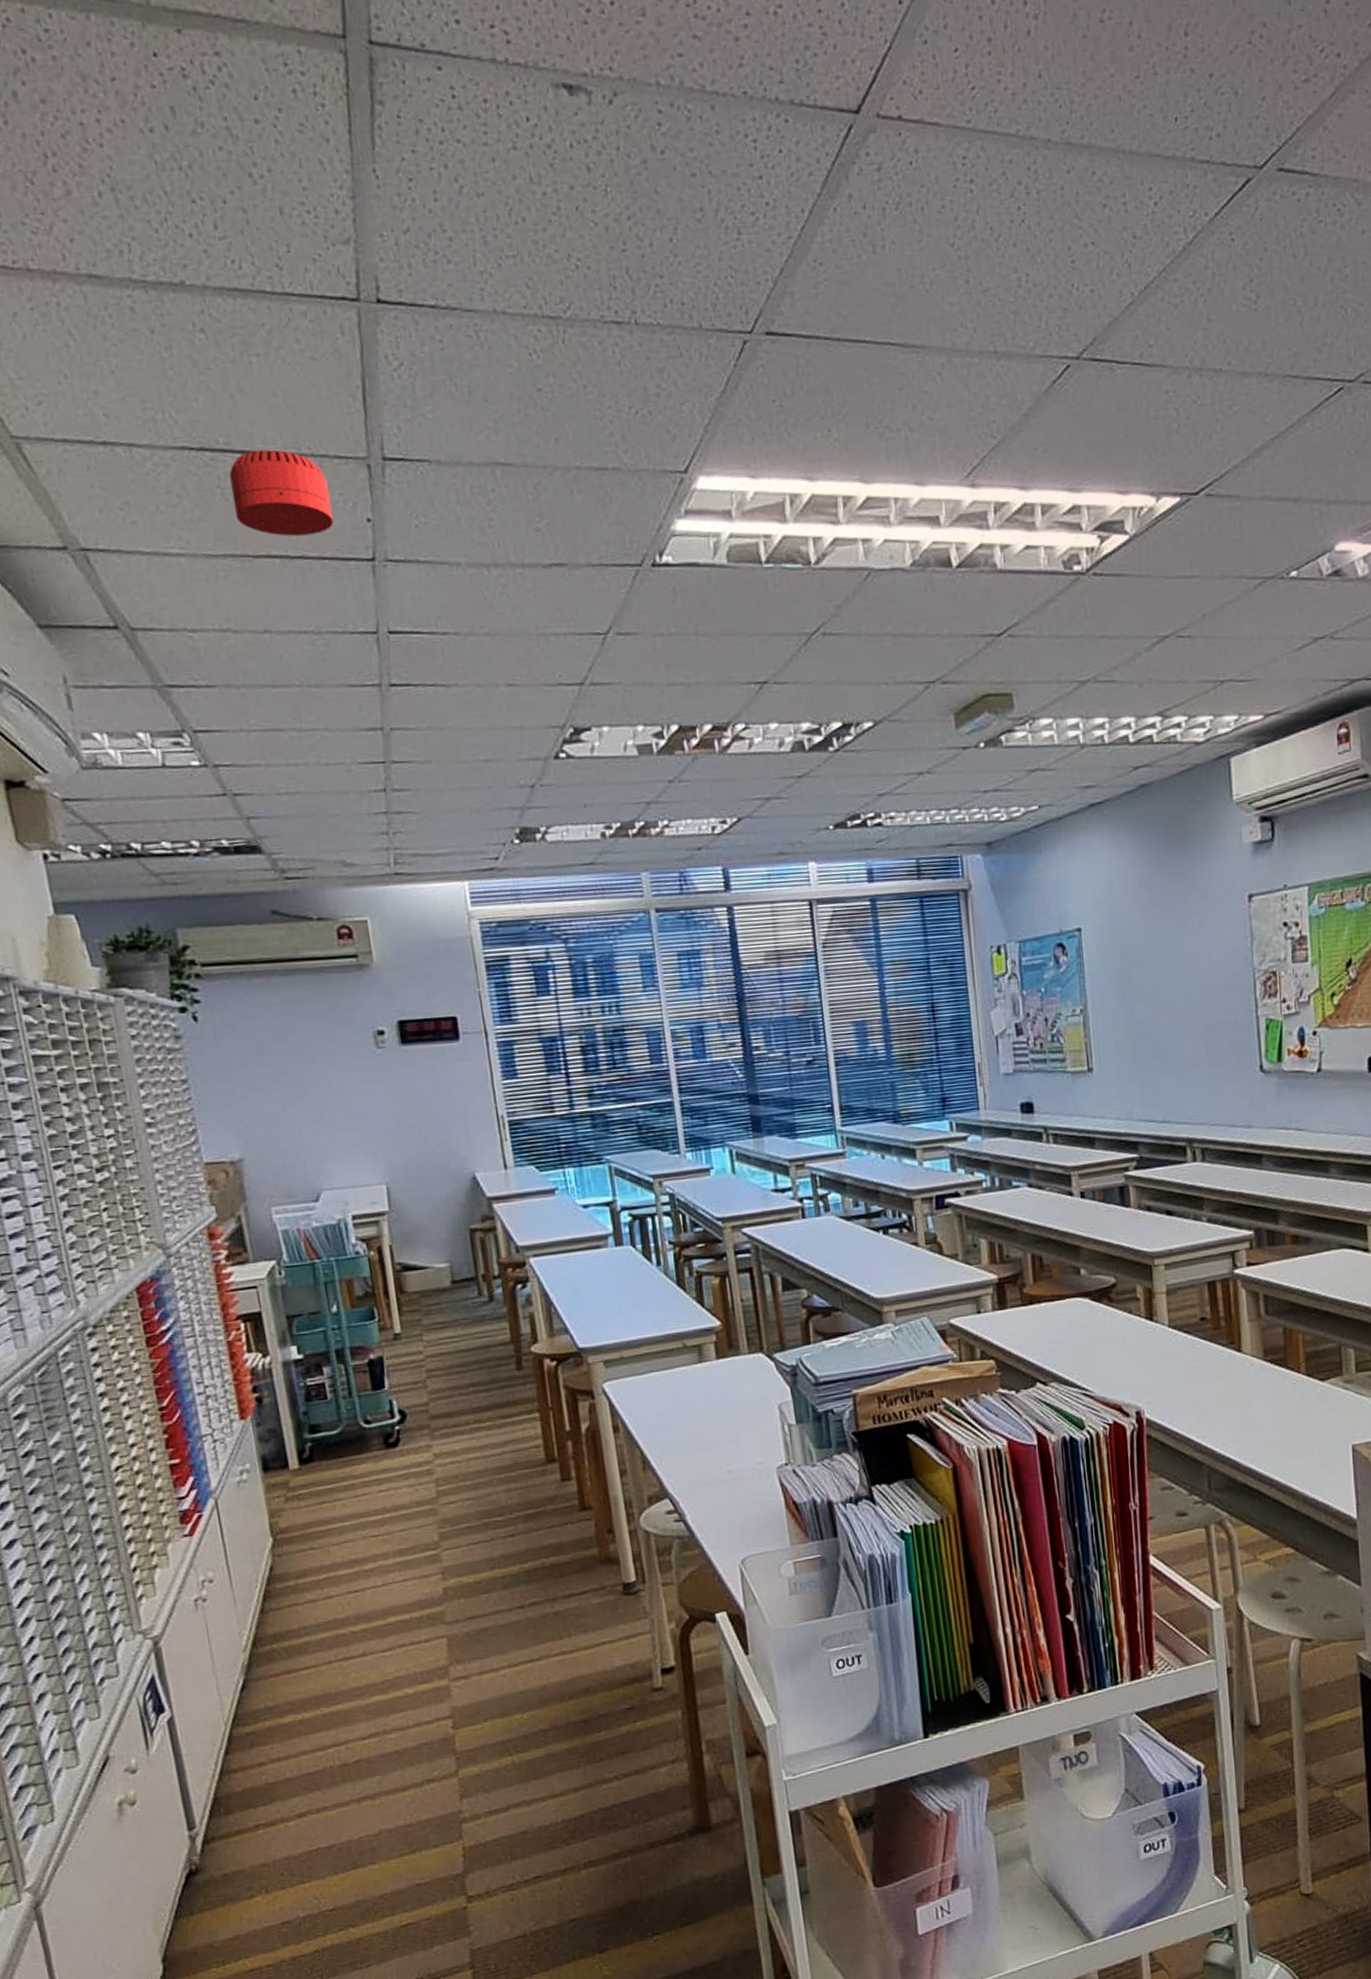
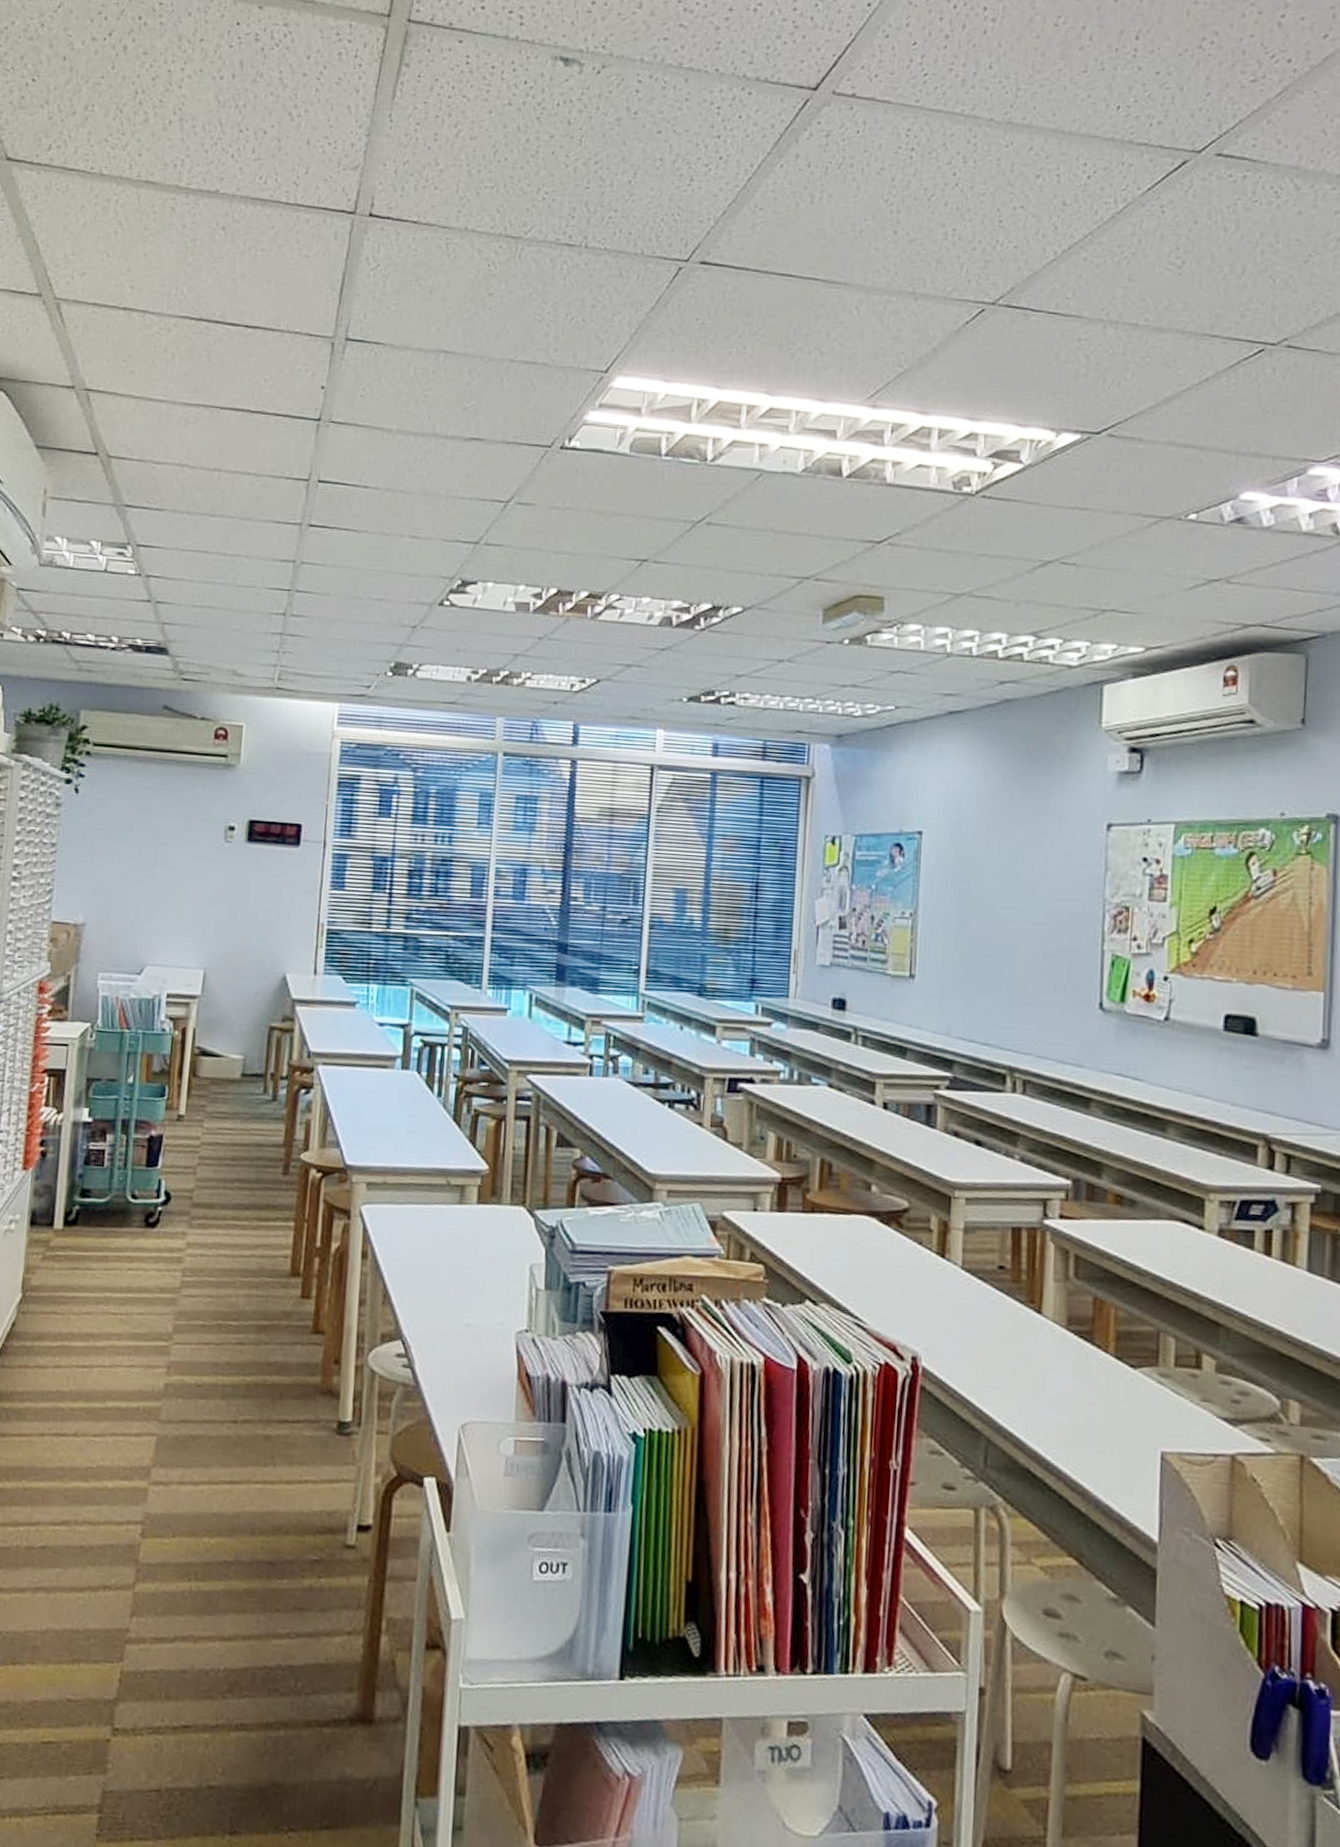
smoke detector: present [229,449,333,537] -> none [214,324,296,395]

